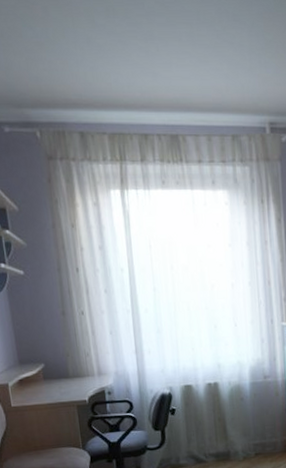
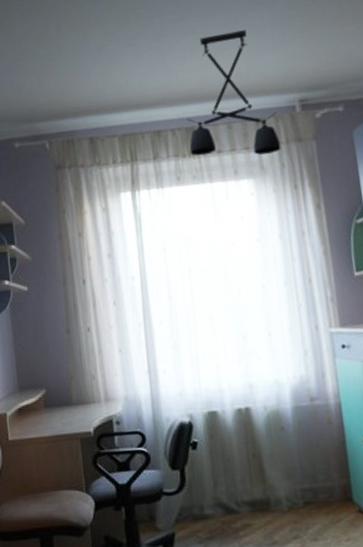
ceiling light fixture: none [172,46,252,170] -> present [187,30,282,156]

